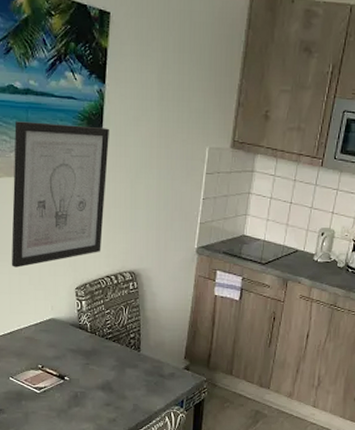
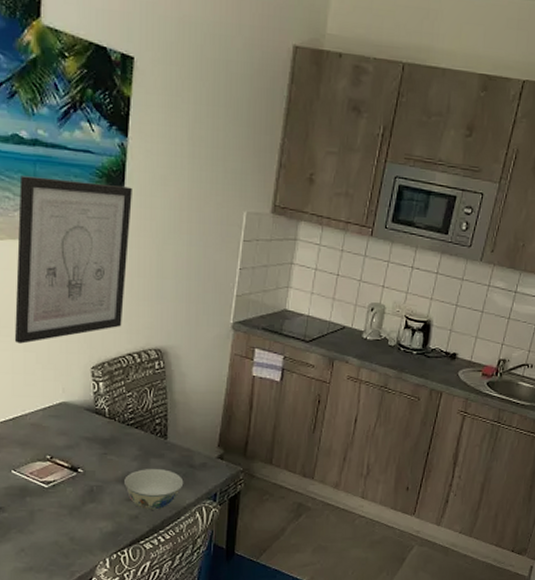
bowl: none [104,378,155,414] -> present [124,469,184,510]

